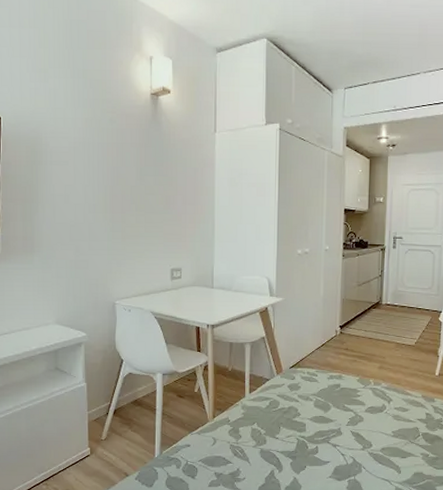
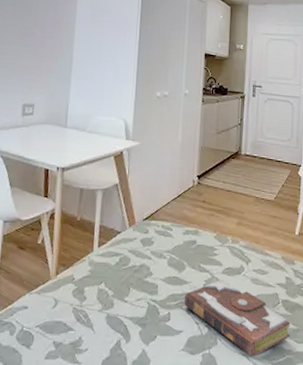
book: none [330,417,430,481] -> present [183,279,290,357]

